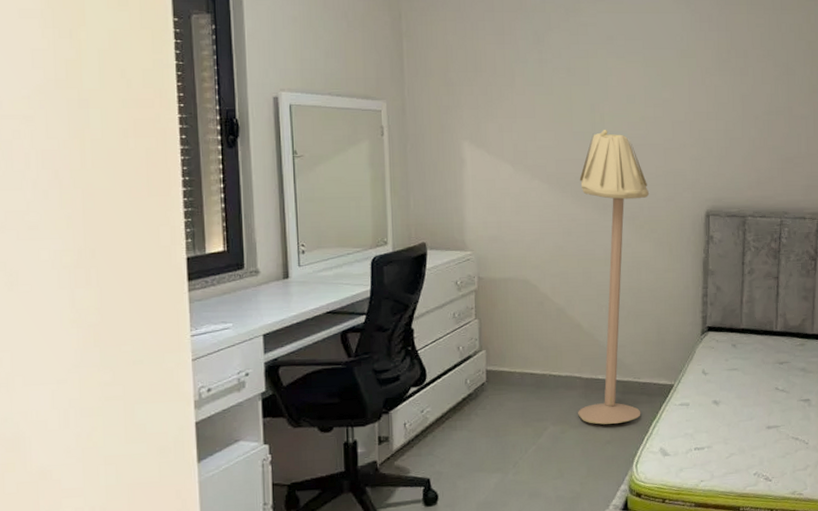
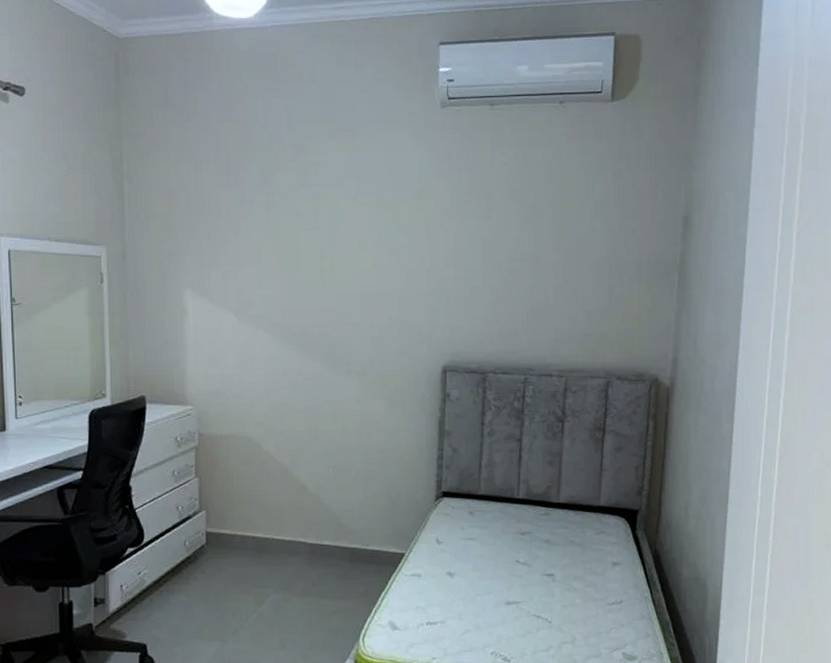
floor lamp: present [578,130,650,425] -> none [302,278,382,594]

